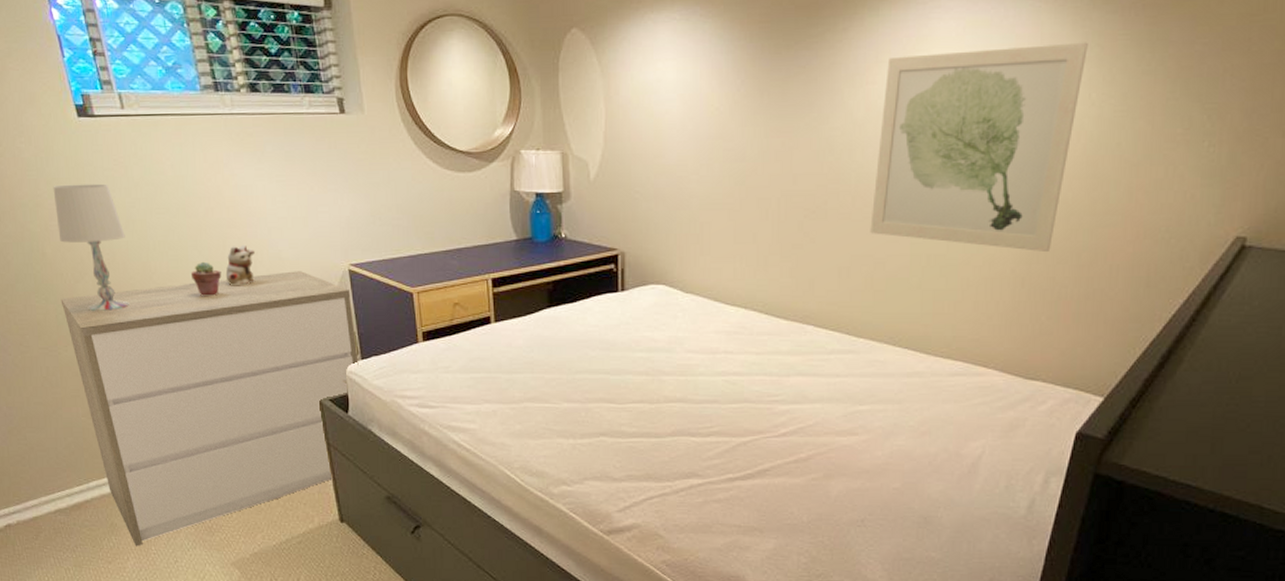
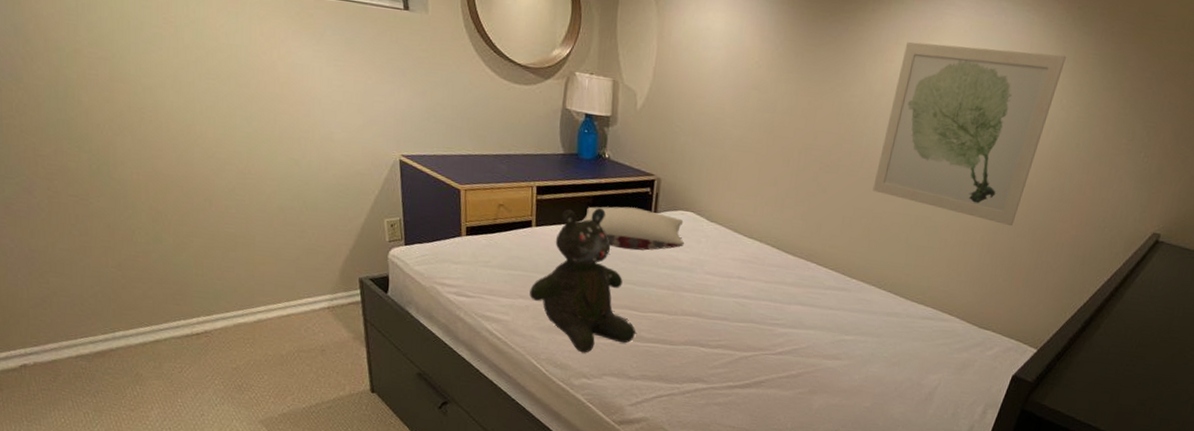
table lamp: present [53,183,130,312] -> none [94,34,171,168]
dresser: present [60,271,359,547] -> none [95,148,402,398]
potted succulent: present [190,261,222,297] -> none [238,132,270,168]
decorative figurine: present [225,245,256,286] -> none [274,121,306,162]
teddy bear: none [495,294,615,457] -> present [529,208,635,353]
pillow: none [544,288,658,336] -> present [582,206,684,251]

